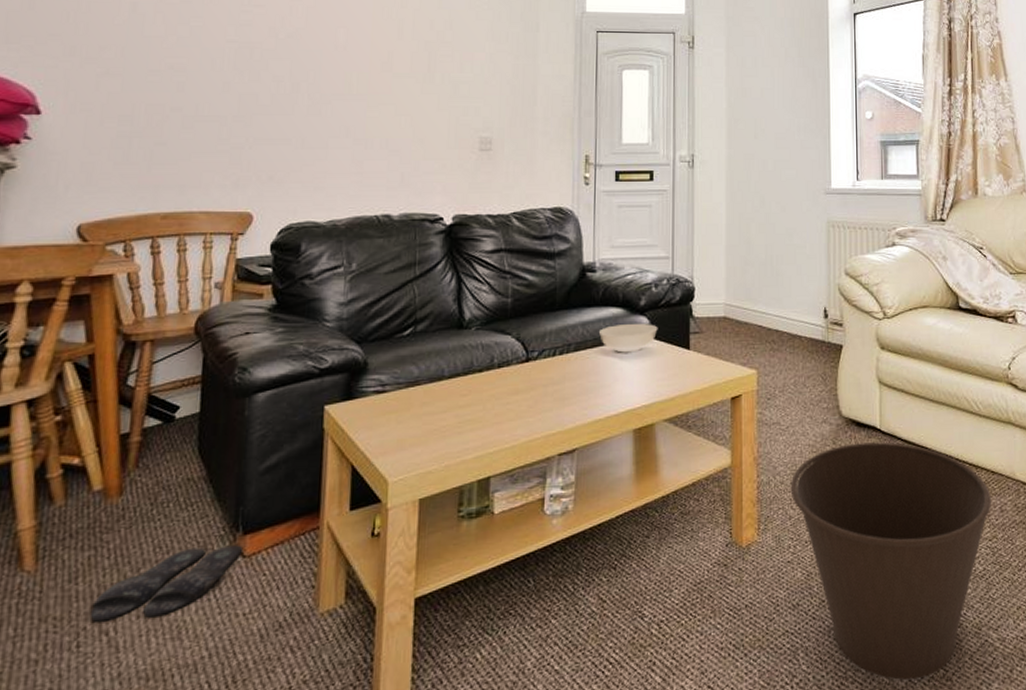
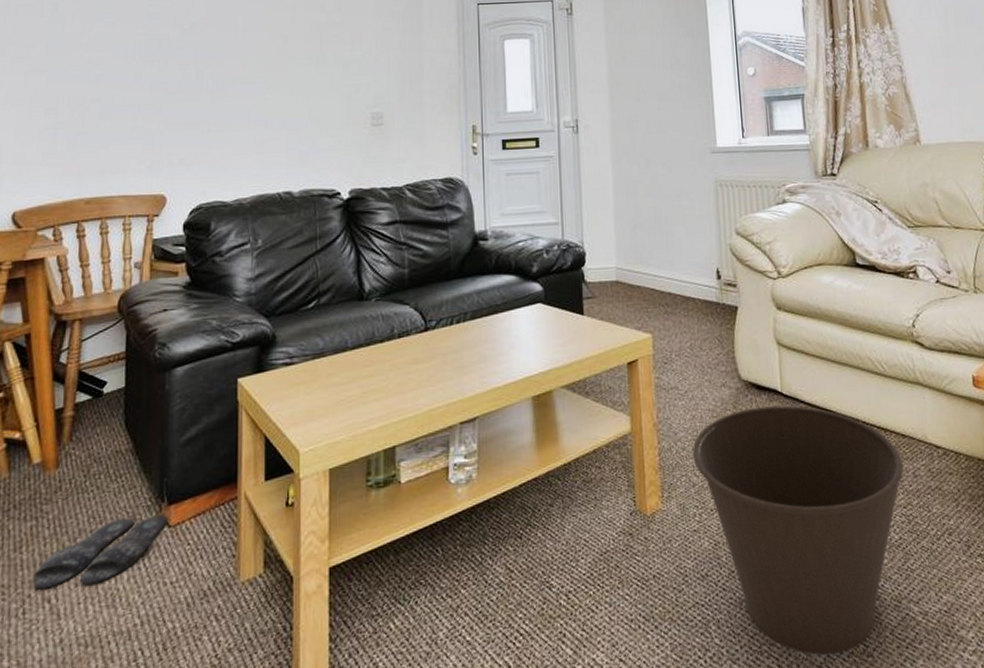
bowl: present [598,323,658,353] -> none [493,289,552,320]

